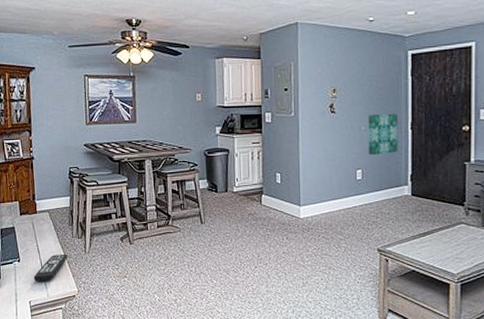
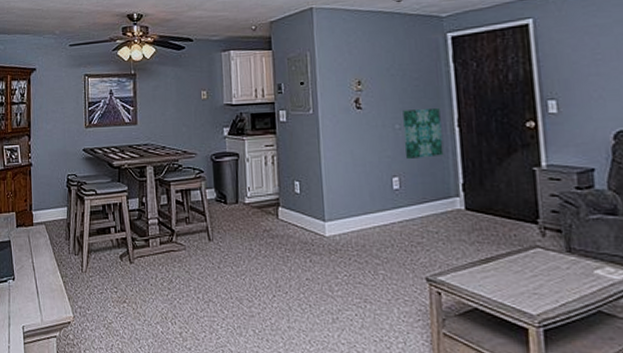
remote control: present [33,254,68,282] -> none [27,272,64,304]

